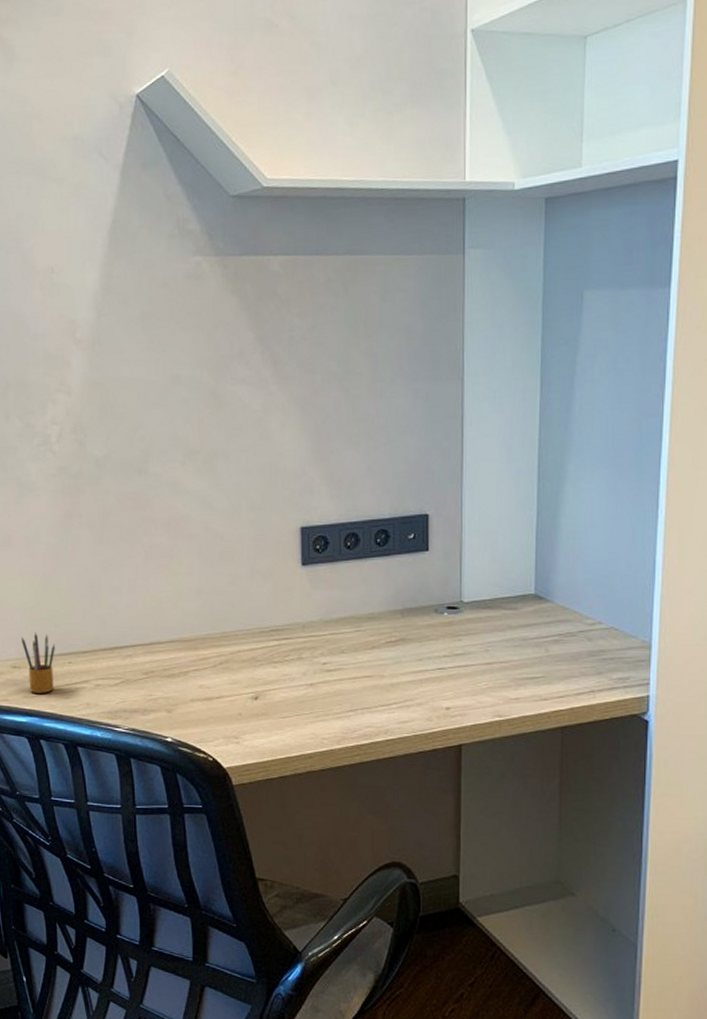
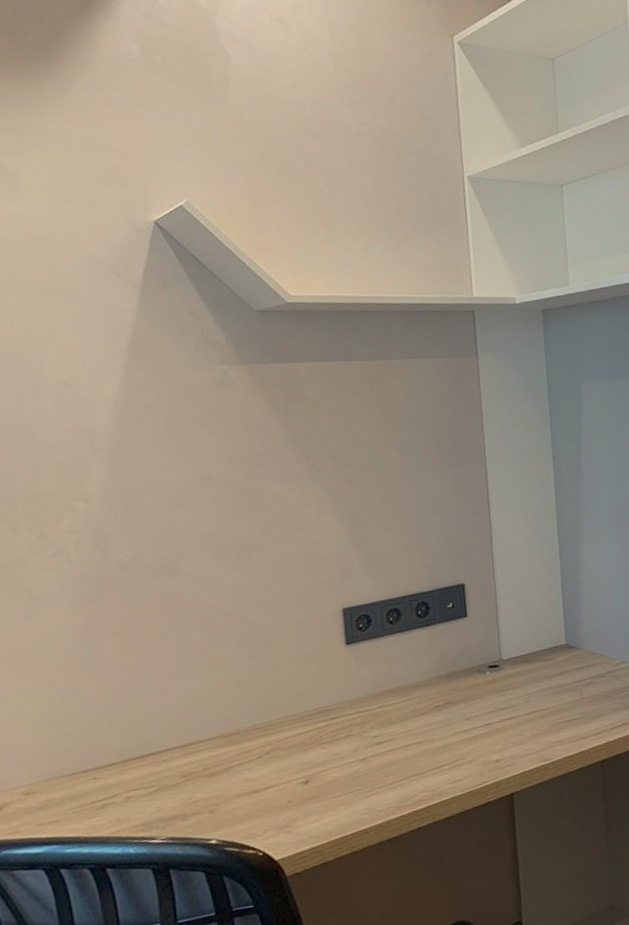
pencil box: present [21,632,55,693] -> none [35,751,77,819]

